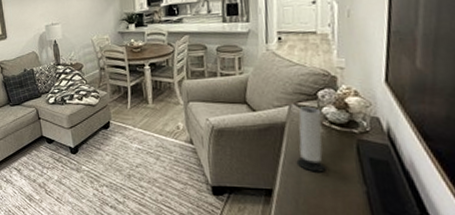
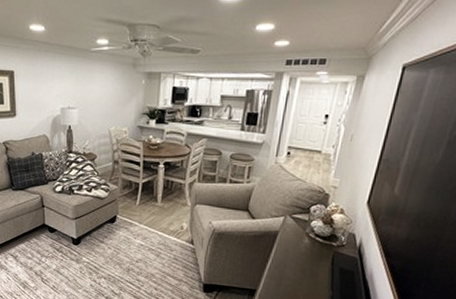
speaker: present [296,106,326,172] -> none [280,219,311,278]

